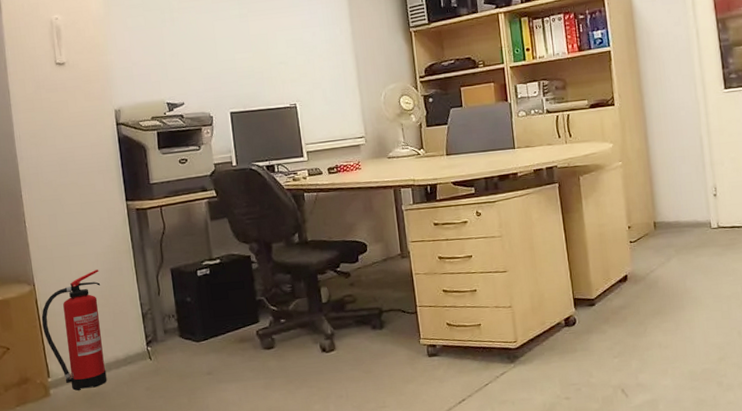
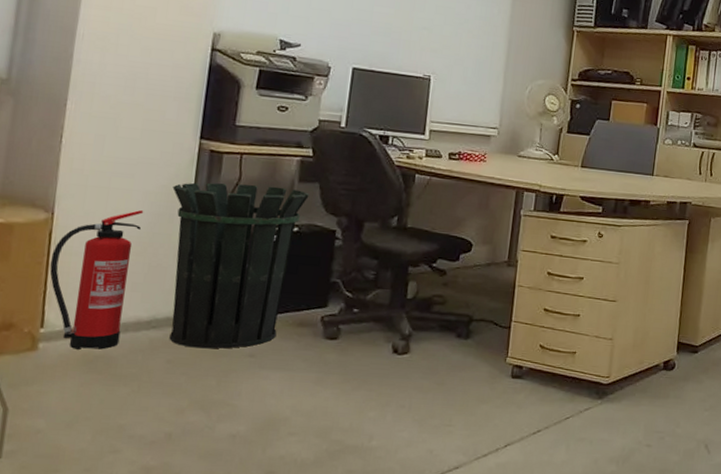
waste bin: none [115,227,225,375] -> present [169,182,309,349]

